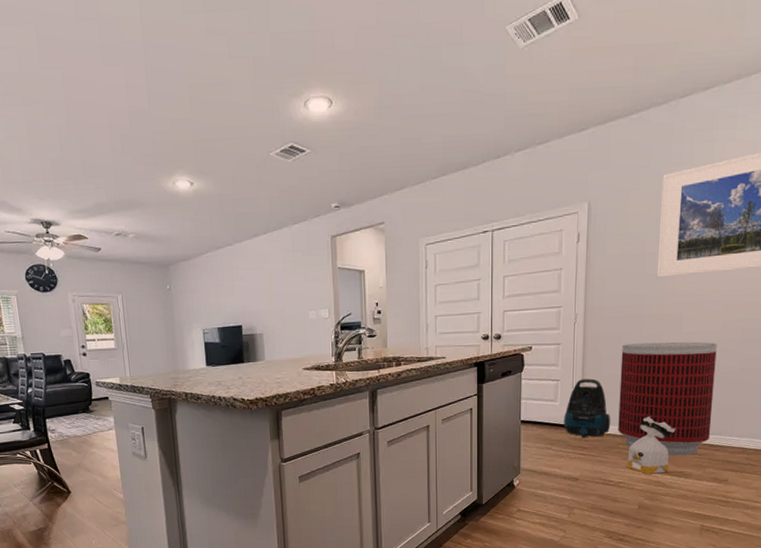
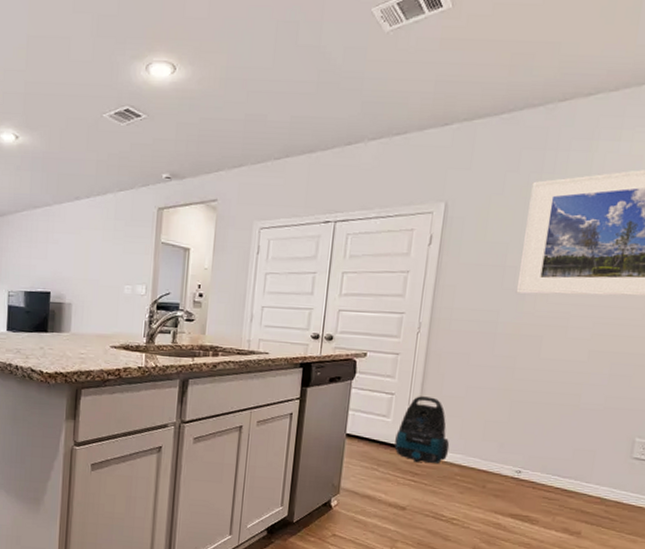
trash can: present [618,342,717,456] -> none [456,363,580,498]
bag: present [626,416,676,474] -> none [462,447,524,516]

